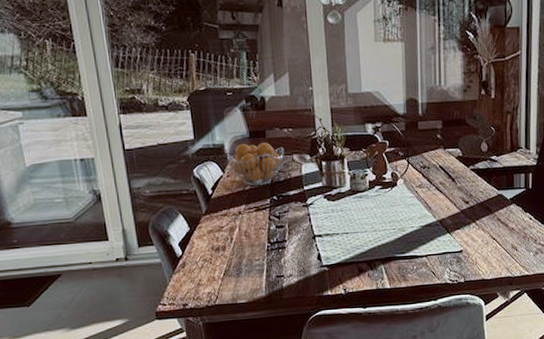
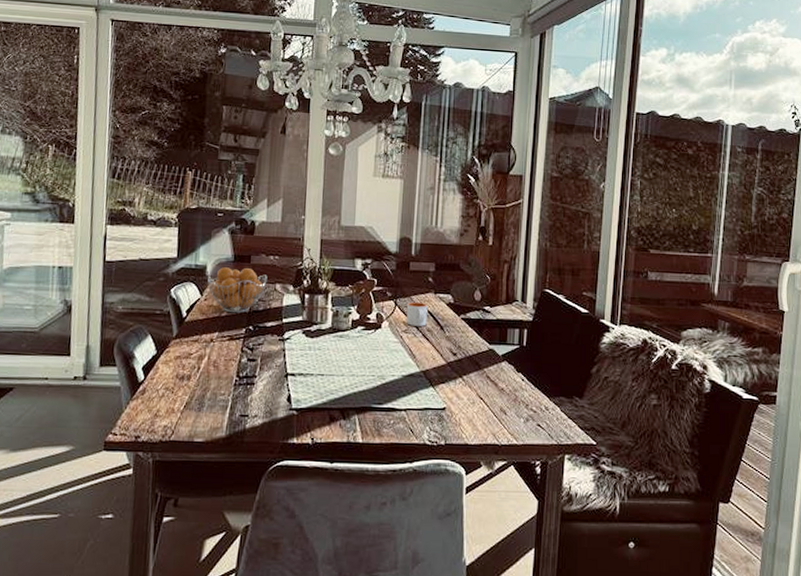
mug: none [419,158,439,181] -> present [407,301,428,326]

